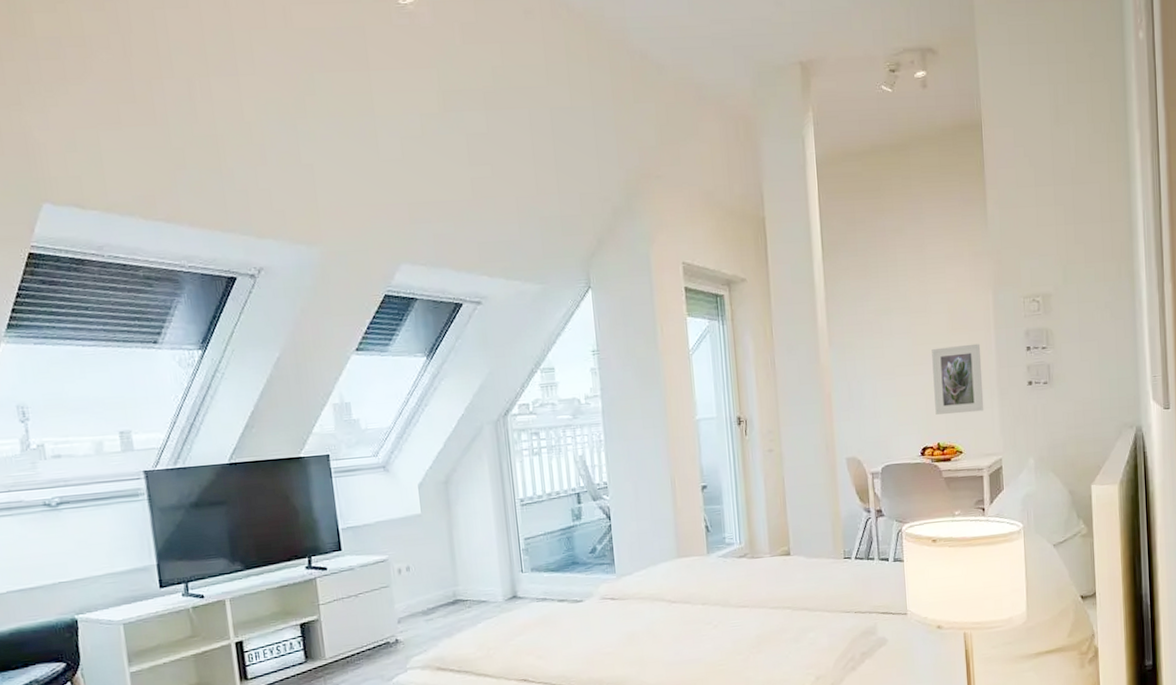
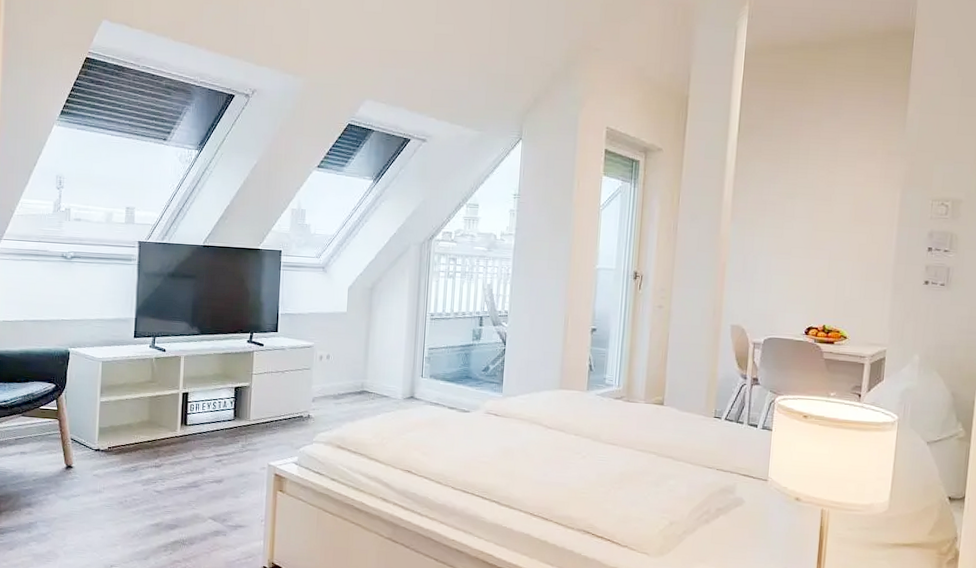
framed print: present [931,343,984,415] -> none [825,236,881,303]

